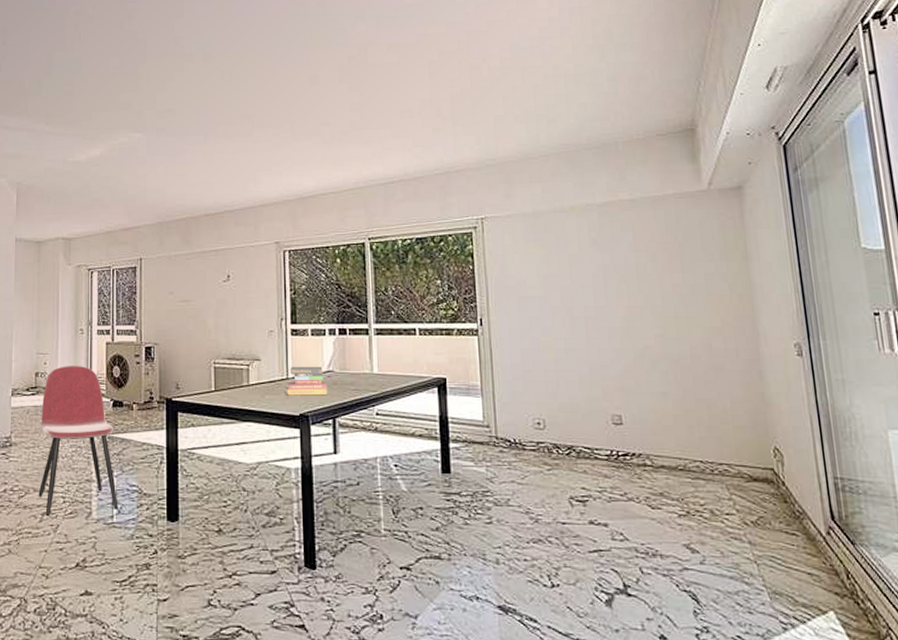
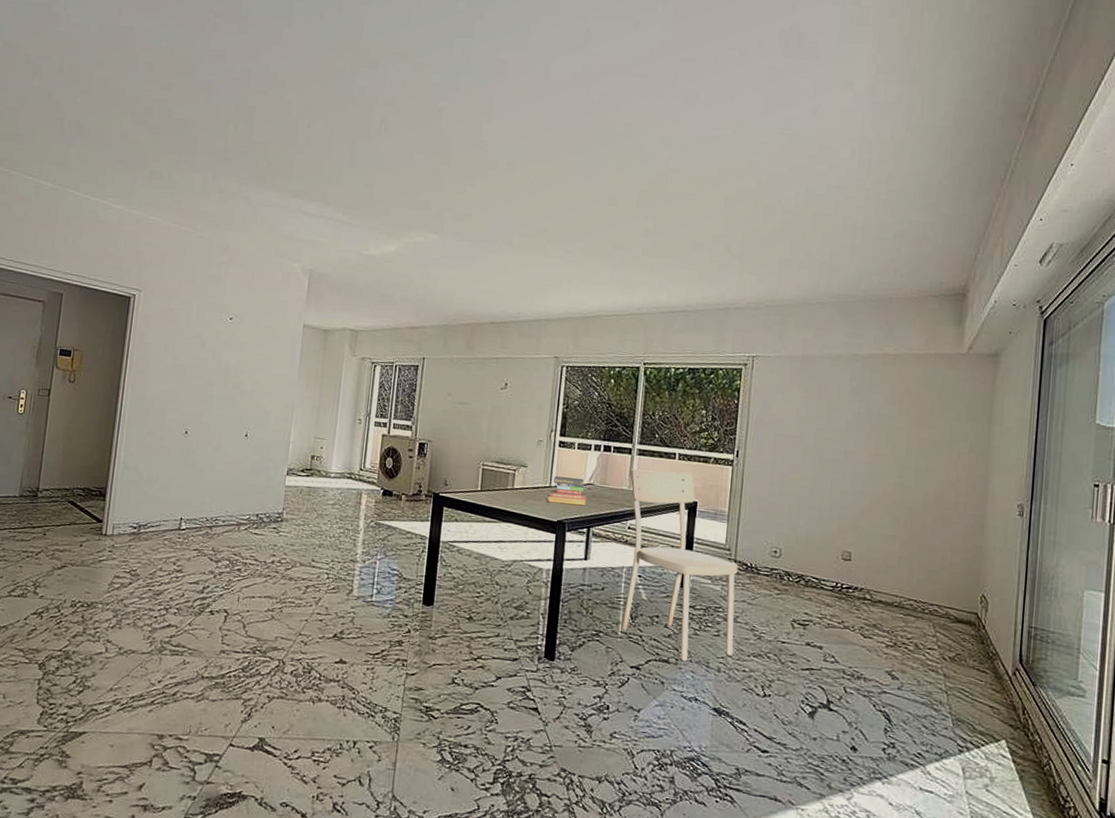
dining chair: present [38,366,118,517] -> none [304,452,382,590]
dining chair: none [369,347,511,556] -> present [621,468,738,662]

